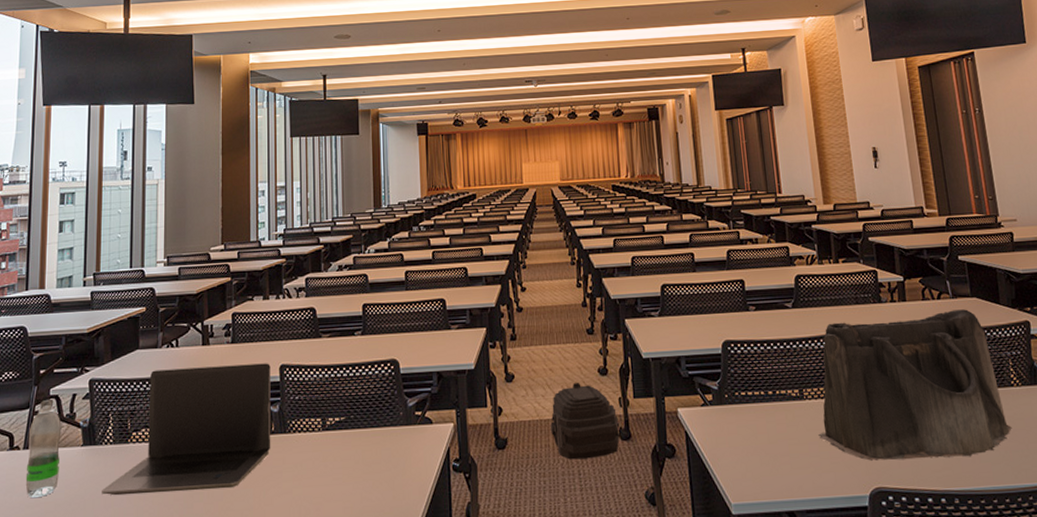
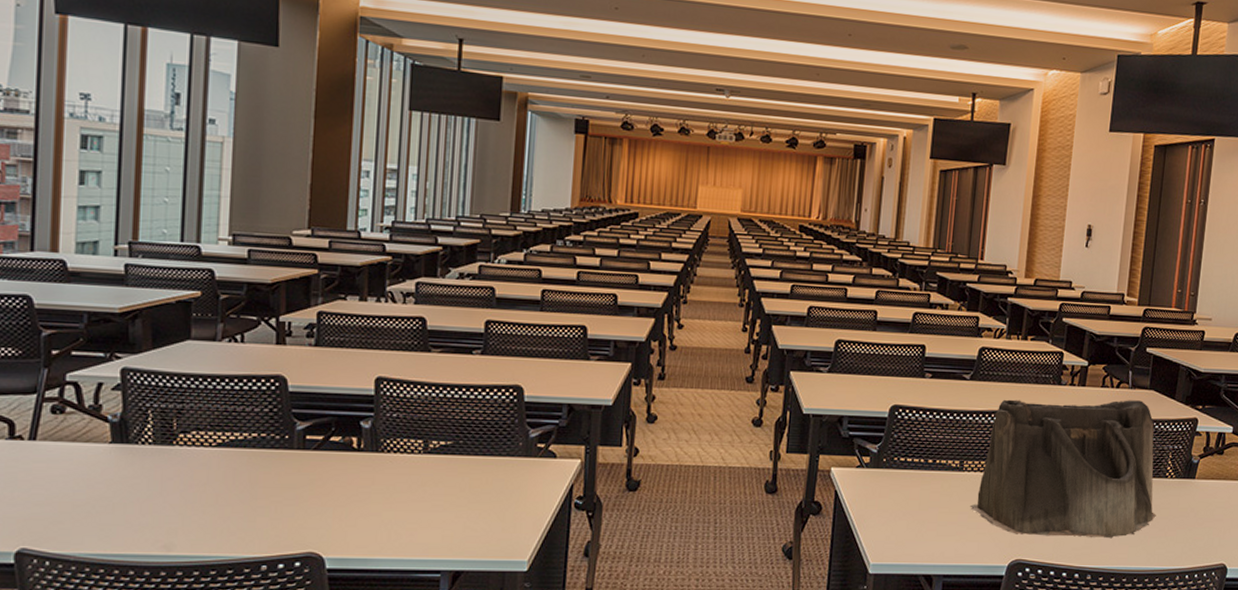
bottle: present [25,399,62,499] -> none [32,385,82,496]
laptop computer: present [102,363,271,495] -> none [136,366,364,504]
backpack: present [551,383,621,460] -> none [690,431,767,509]

